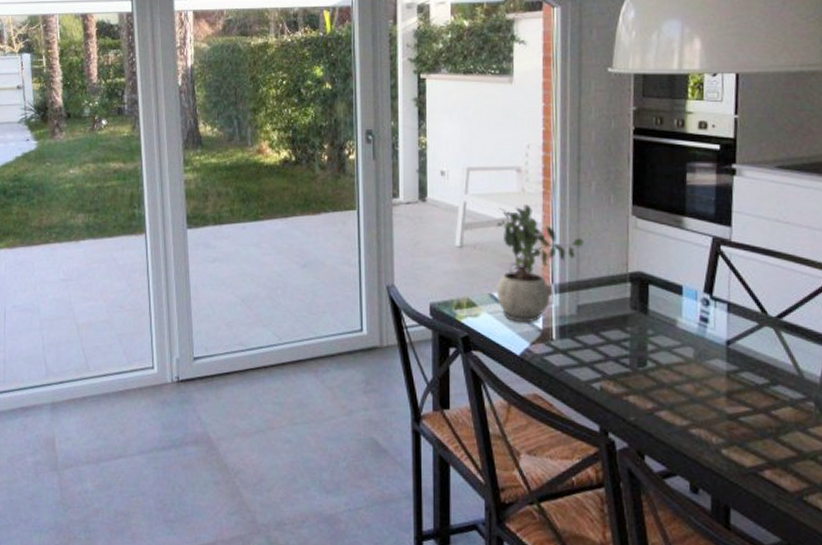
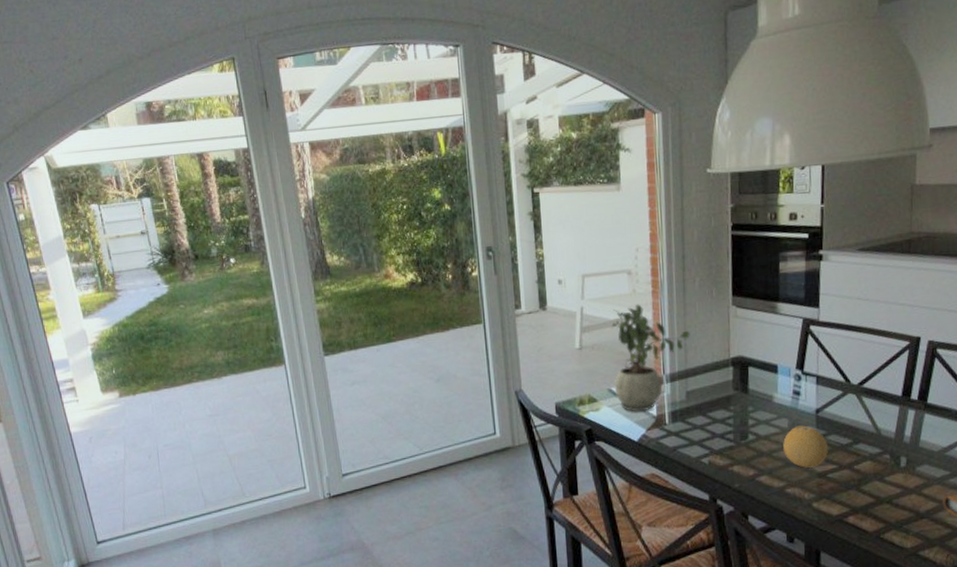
fruit: none [687,357,740,407] -> present [783,425,828,468]

